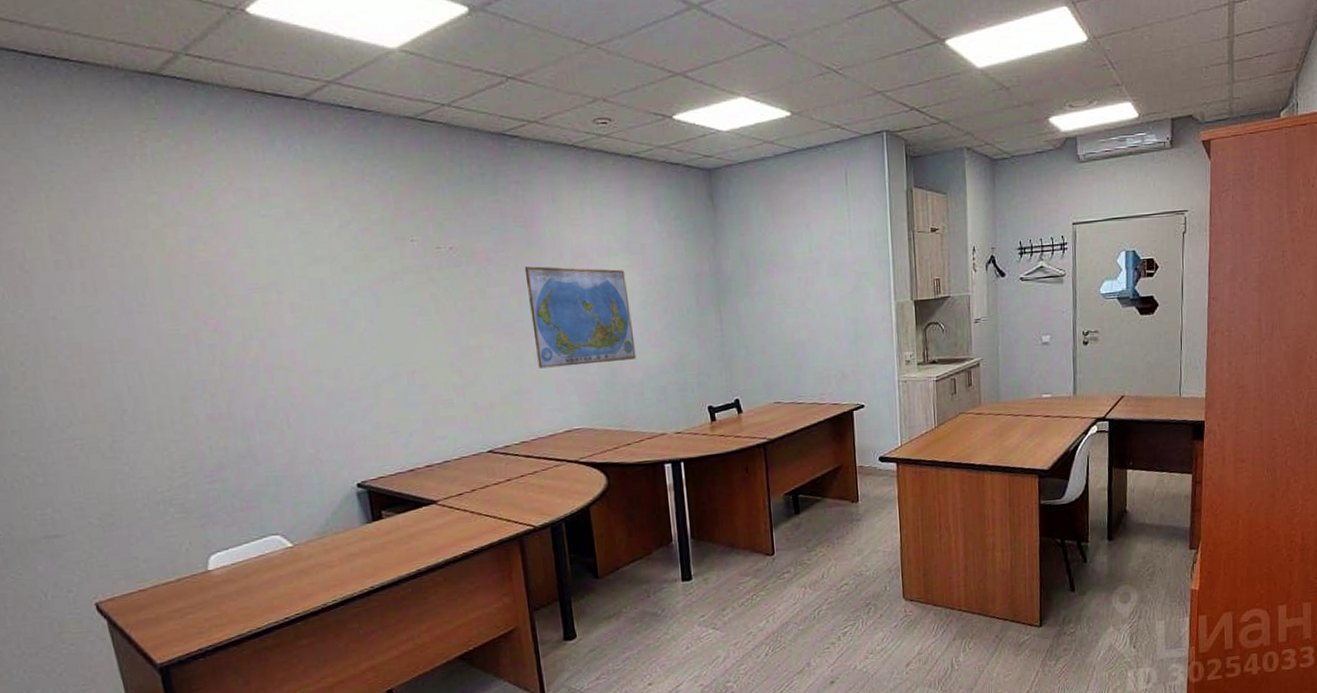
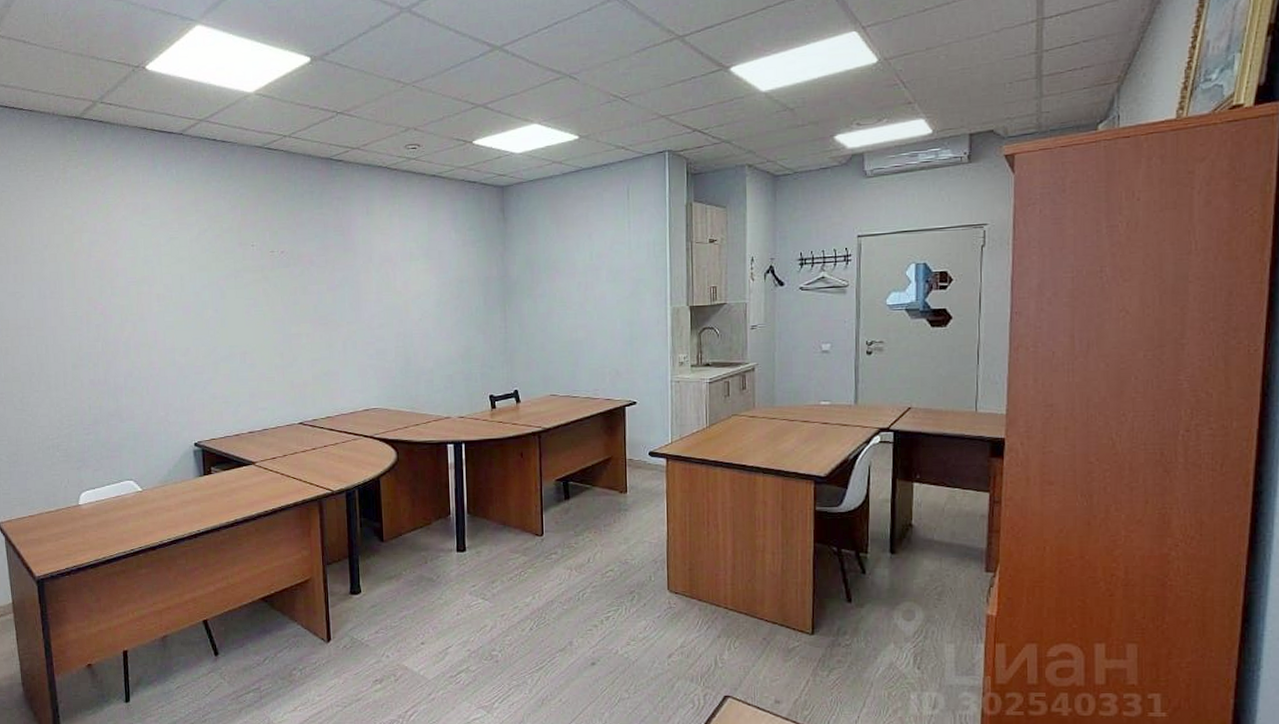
world map: present [524,266,637,369] -> none [340,267,429,355]

